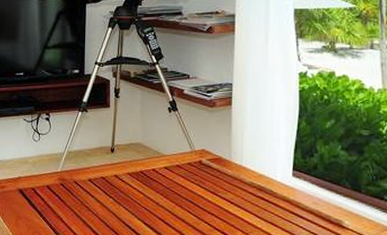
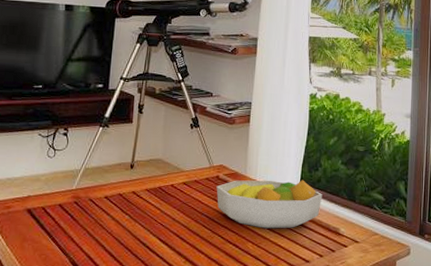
fruit bowl: none [200,165,321,218] -> present [216,180,323,229]

